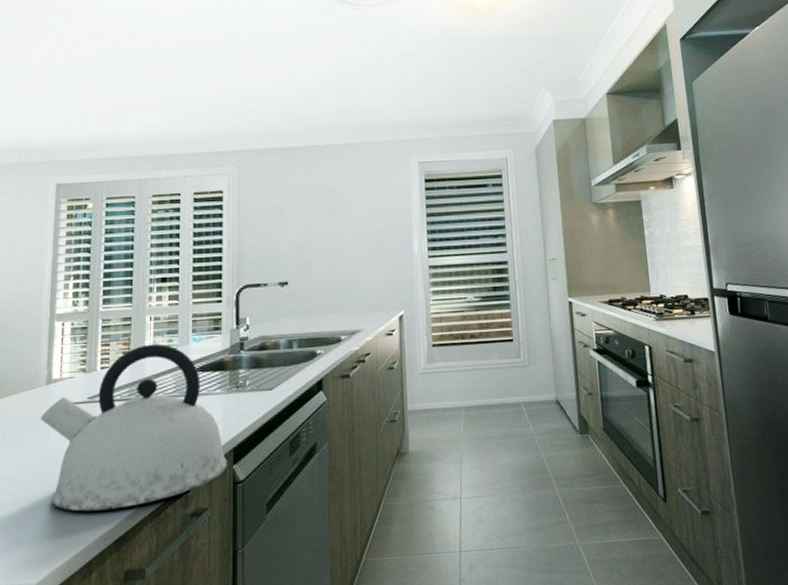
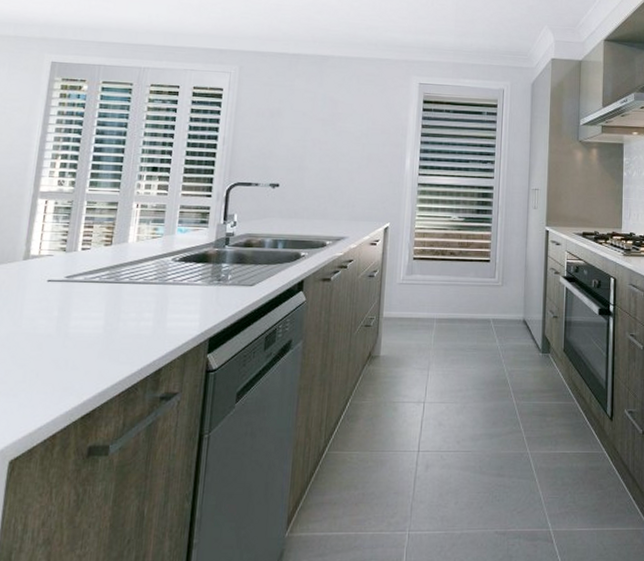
kettle: present [40,343,227,512] -> none [13,230,202,387]

